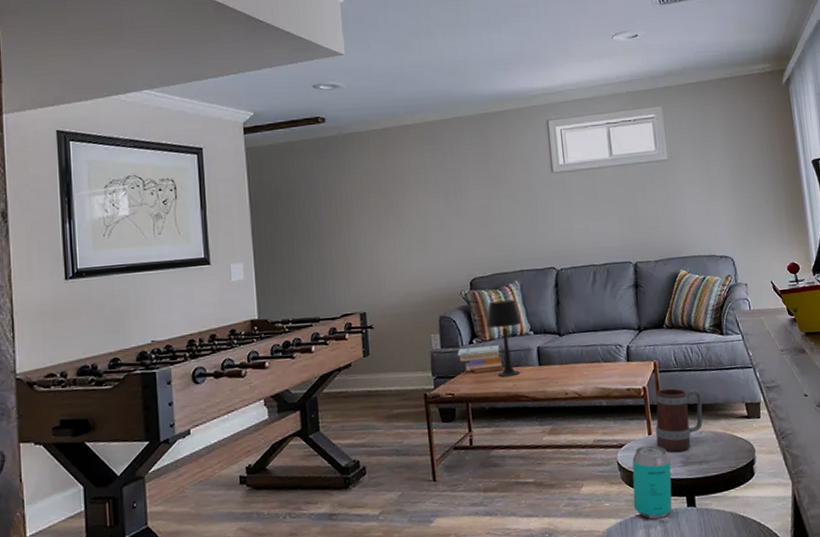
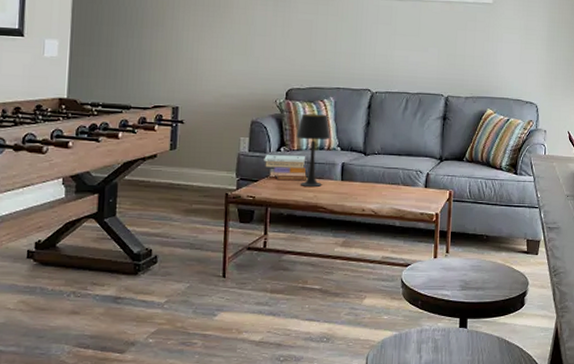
beverage can: present [632,445,673,520] -> none [410,268,451,336]
beer mug: present [655,388,703,452] -> none [440,217,489,276]

